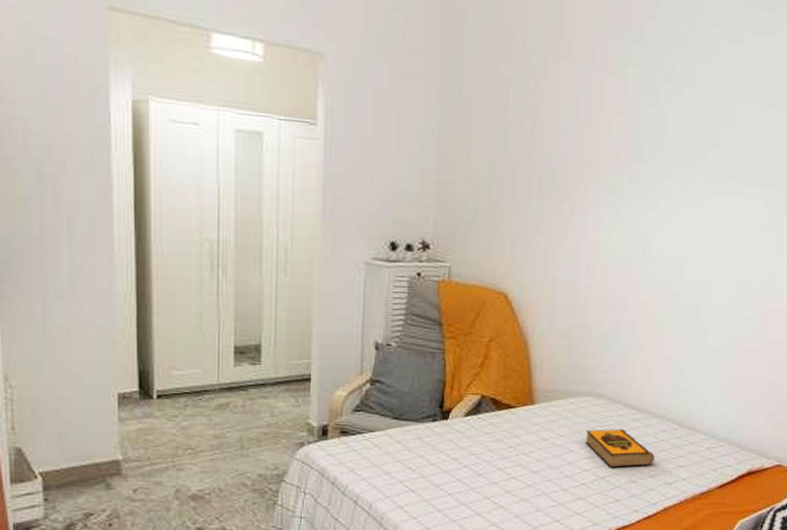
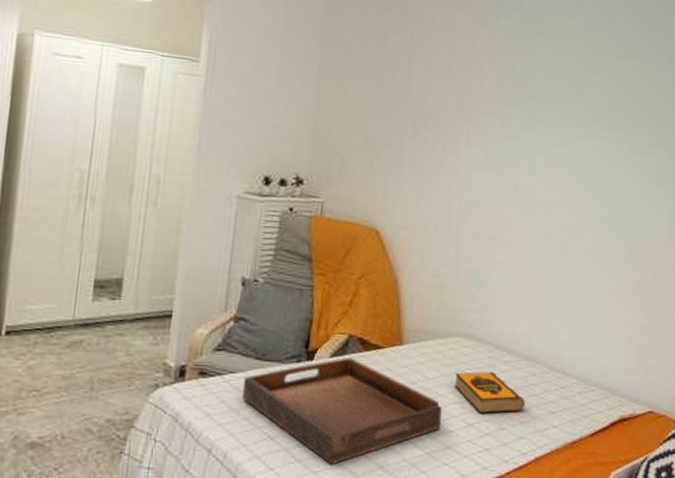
serving tray: none [382,417,574,515] -> present [242,358,442,465]

